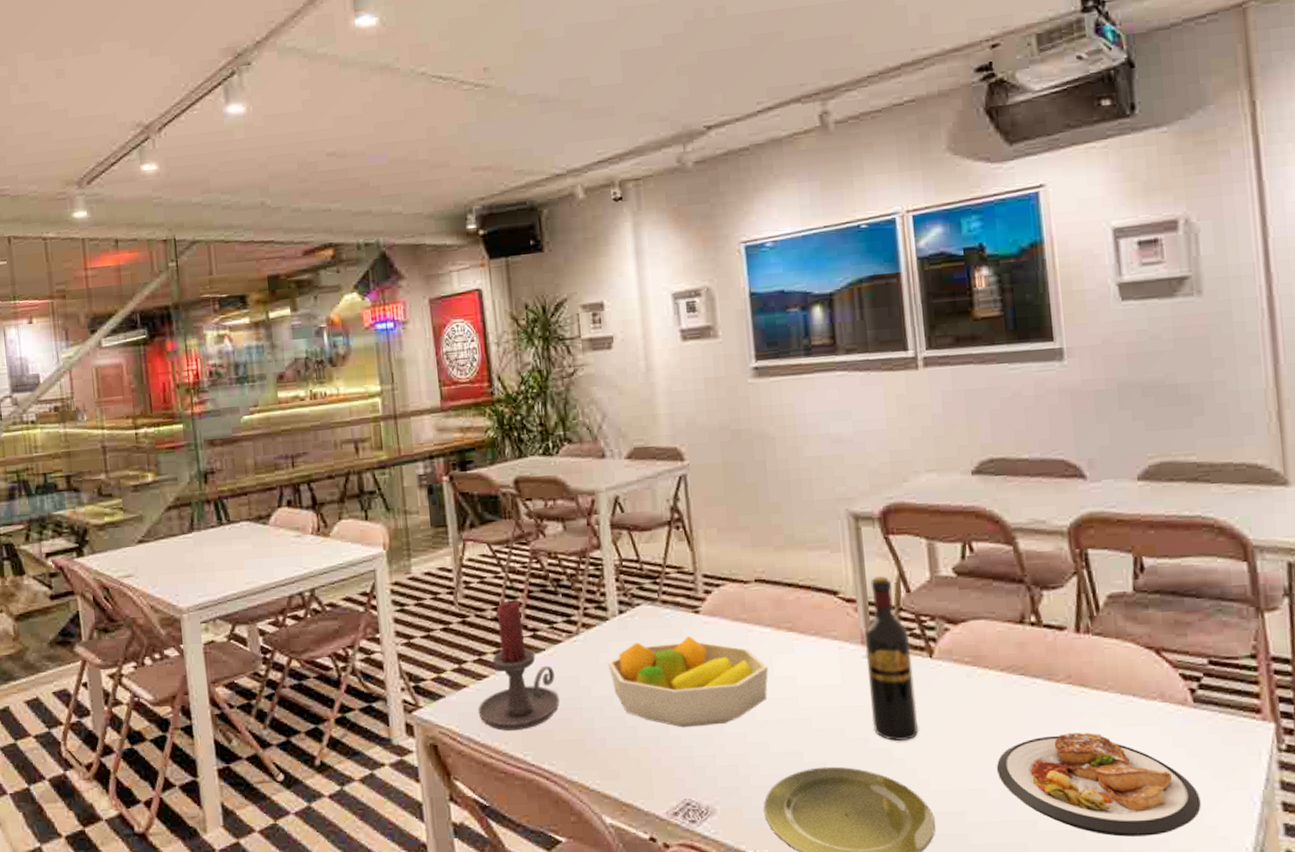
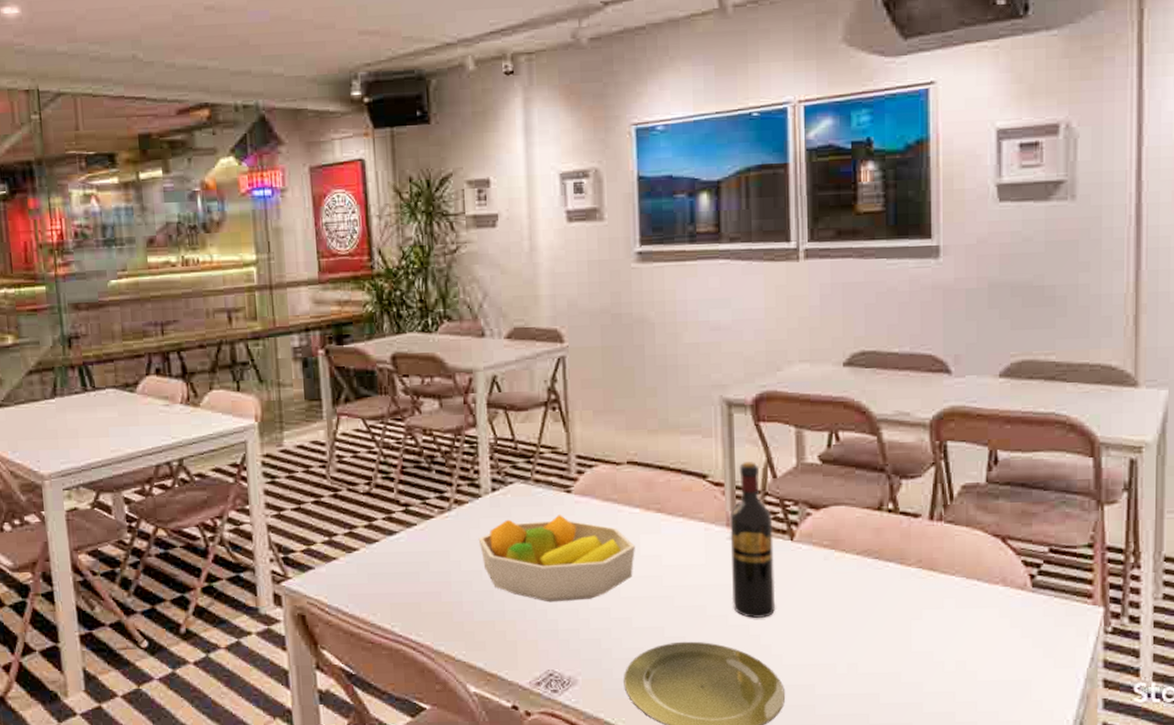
candle holder: present [478,601,559,731] -> none [347,476,429,602]
plate: present [997,732,1201,837] -> none [847,613,1030,709]

